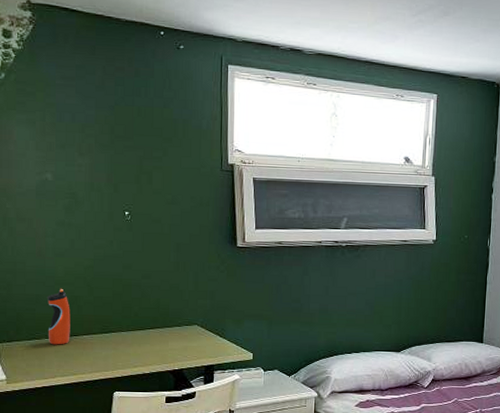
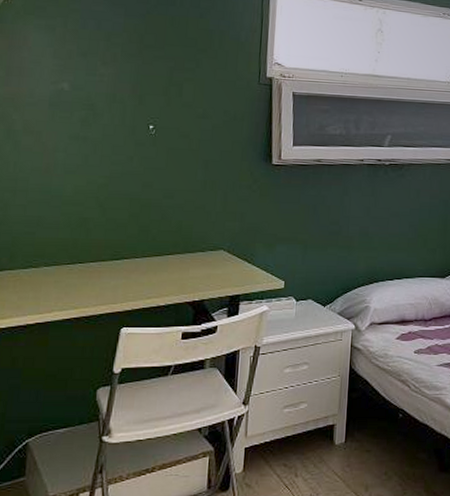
water bottle: present [46,288,70,345] -> none [48,209,78,274]

